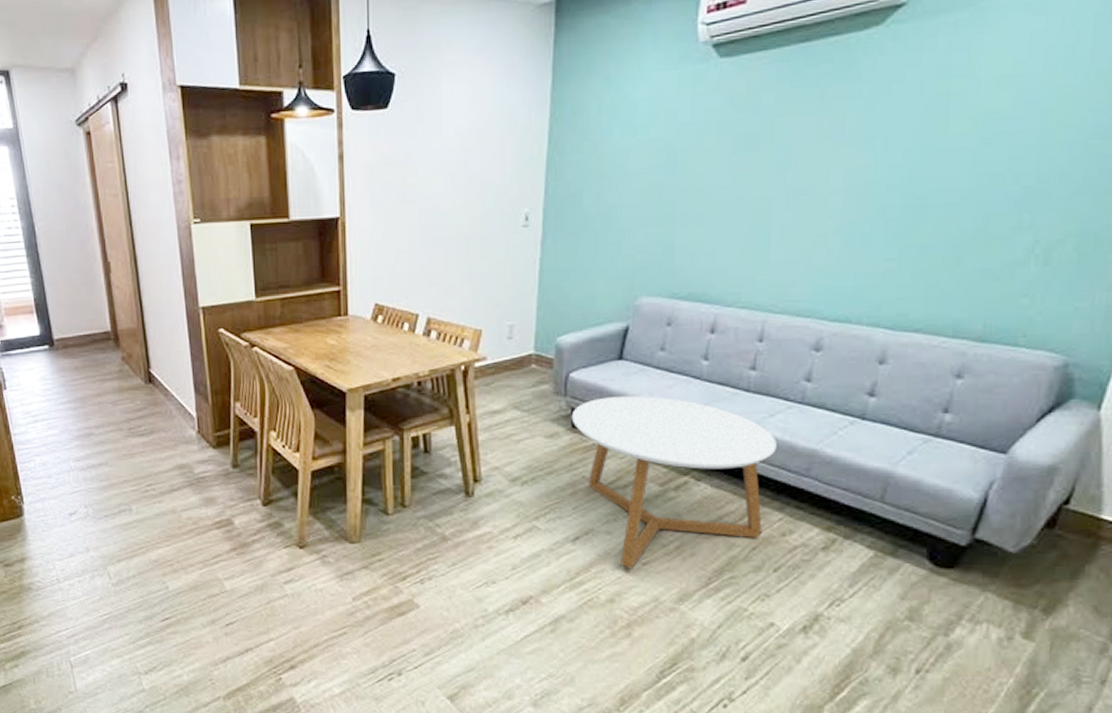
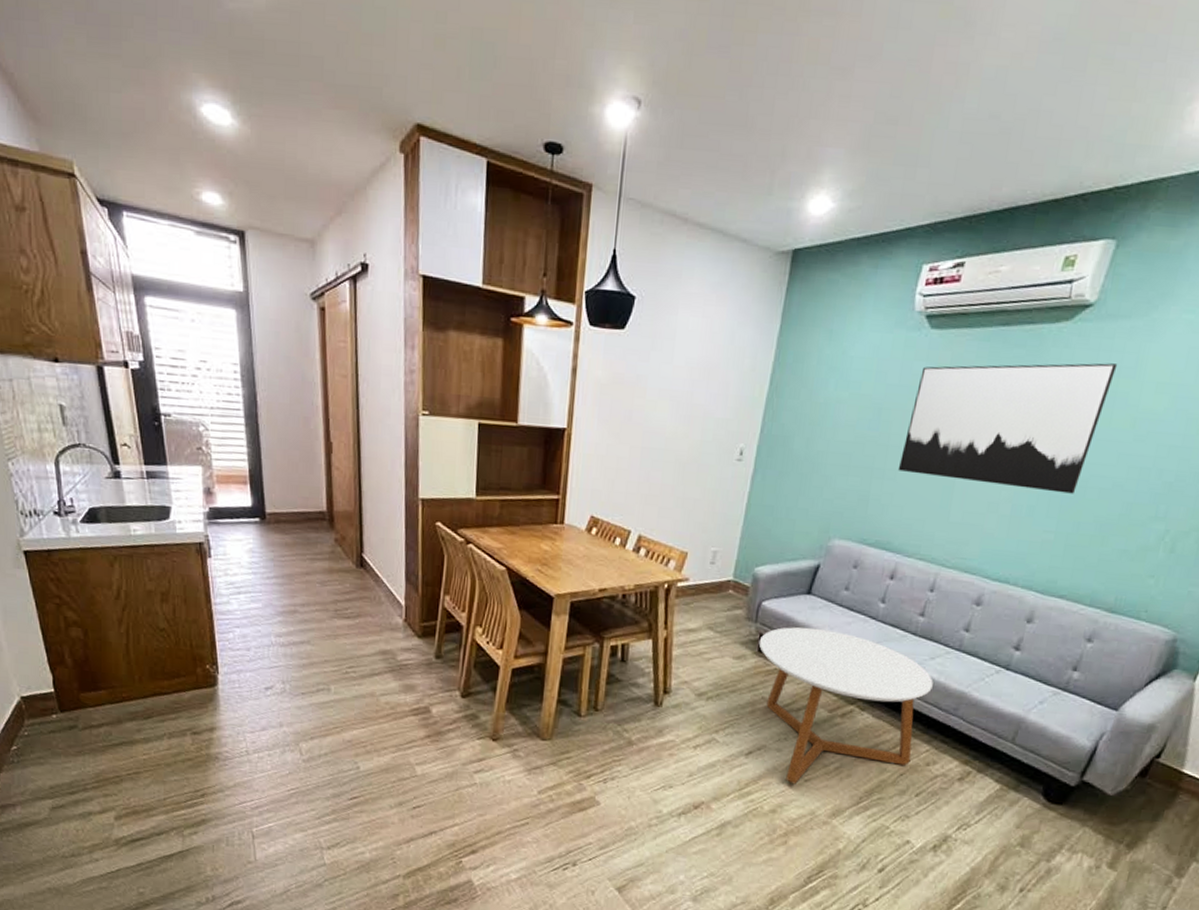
wall art: none [703,63,946,216] -> present [897,363,1118,494]

